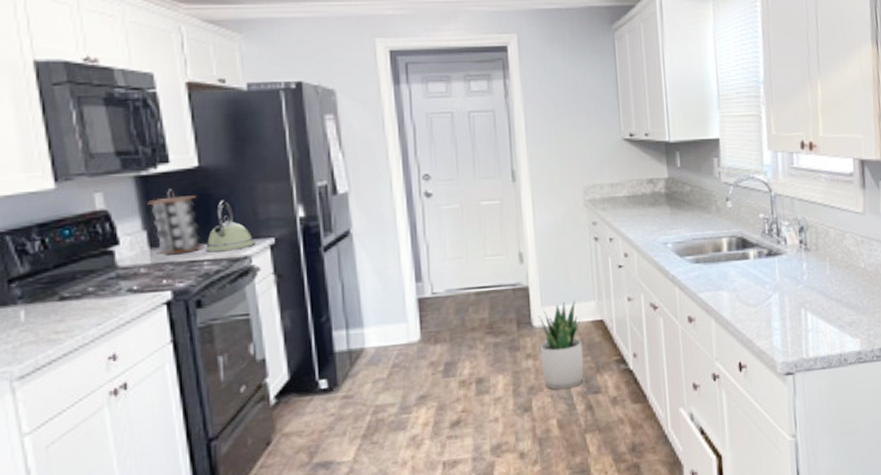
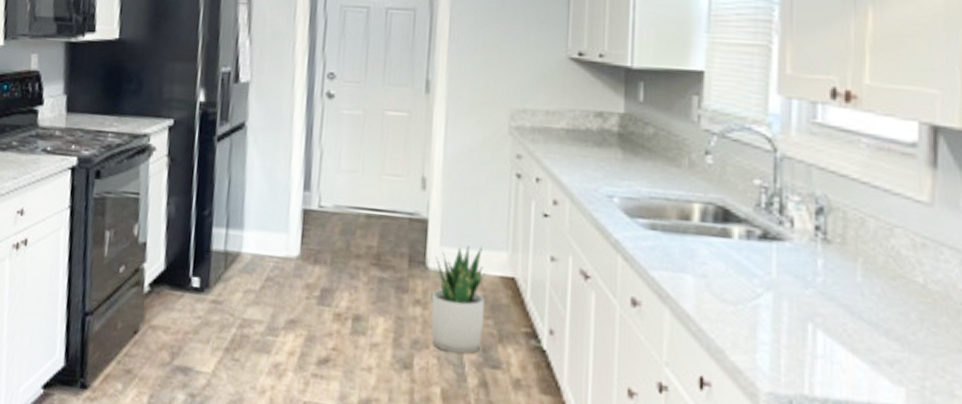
spice rack: present [147,188,206,256] -> none [71,57,113,123]
kettle: present [206,199,255,253] -> none [112,74,156,127]

